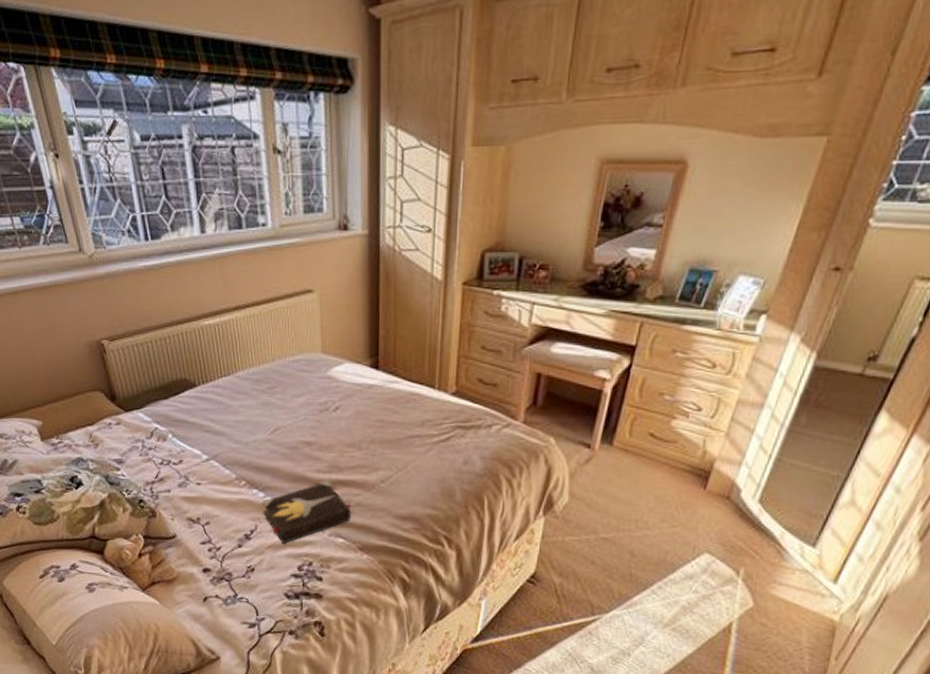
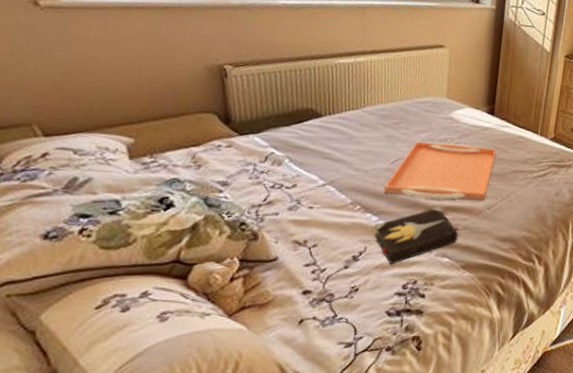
serving tray: none [267,406,386,472] -> present [383,141,497,200]

